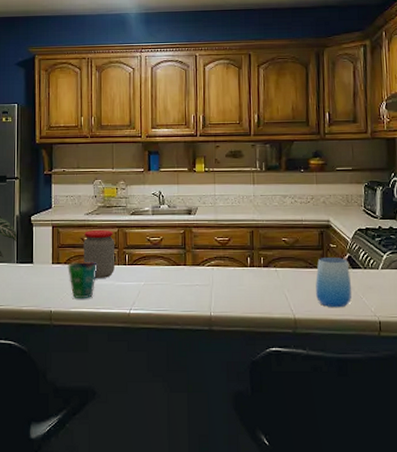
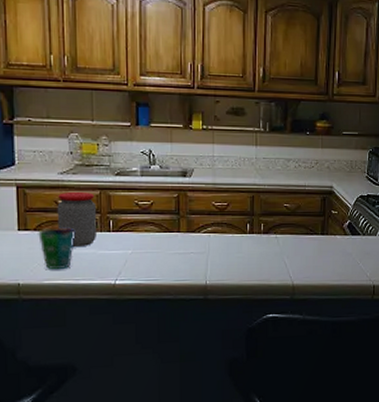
cup: present [315,256,352,308] -> none [314,223,350,274]

